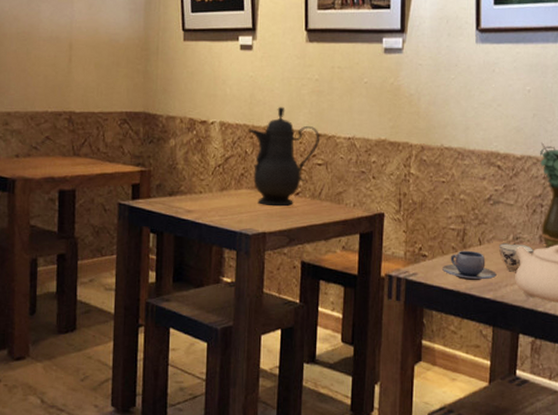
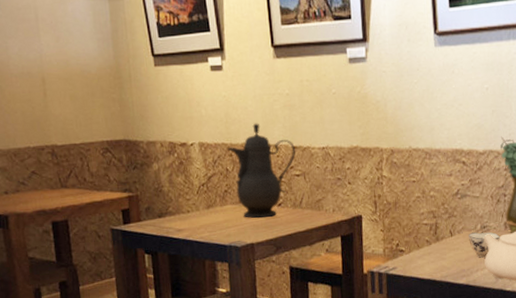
teacup: present [441,250,497,281] -> none [418,242,468,270]

